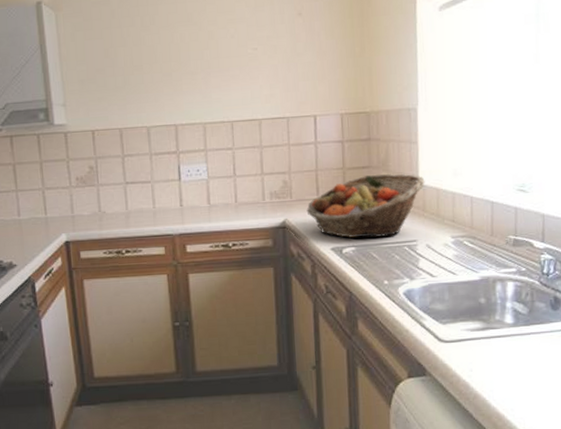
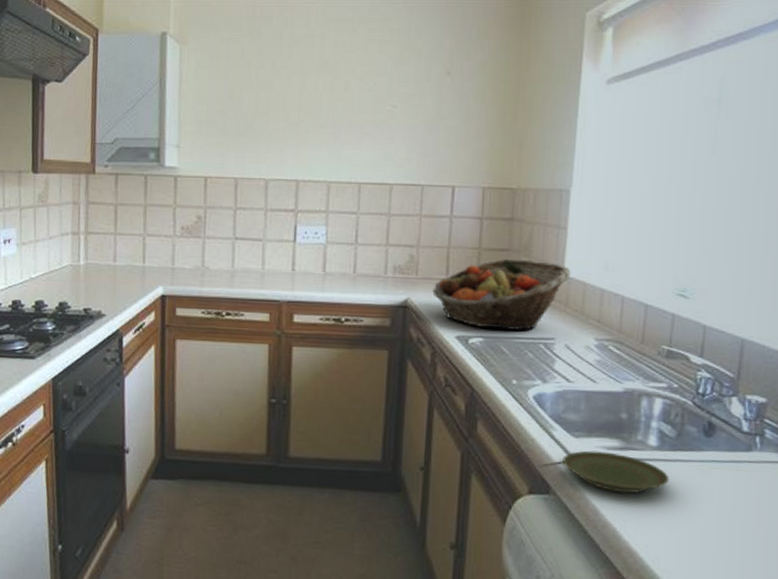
plate: none [434,333,526,367] -> present [562,450,670,494]

